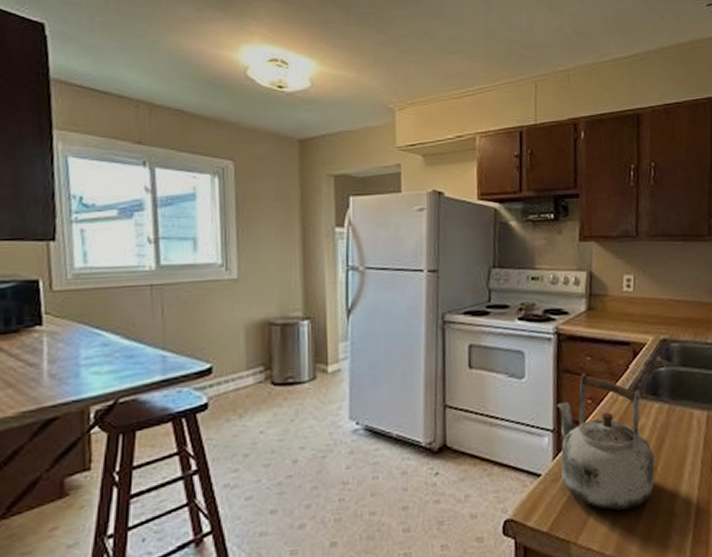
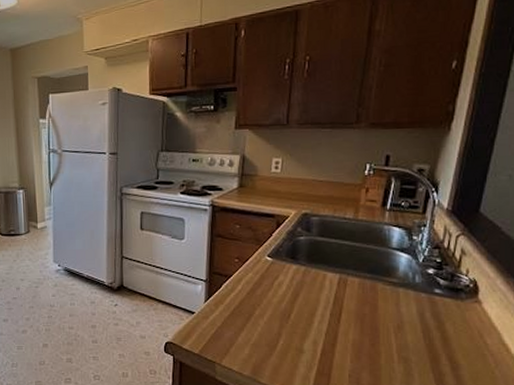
kettle: present [557,373,655,510] -> none [209,238,290,344]

